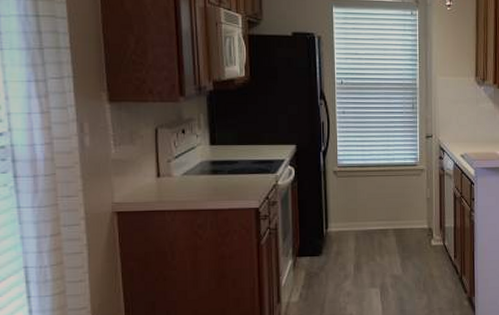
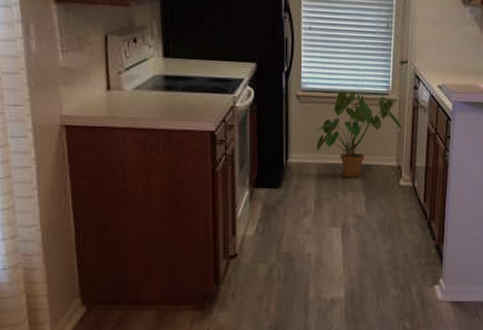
house plant: none [354,165,431,241] -> present [317,91,403,178]

